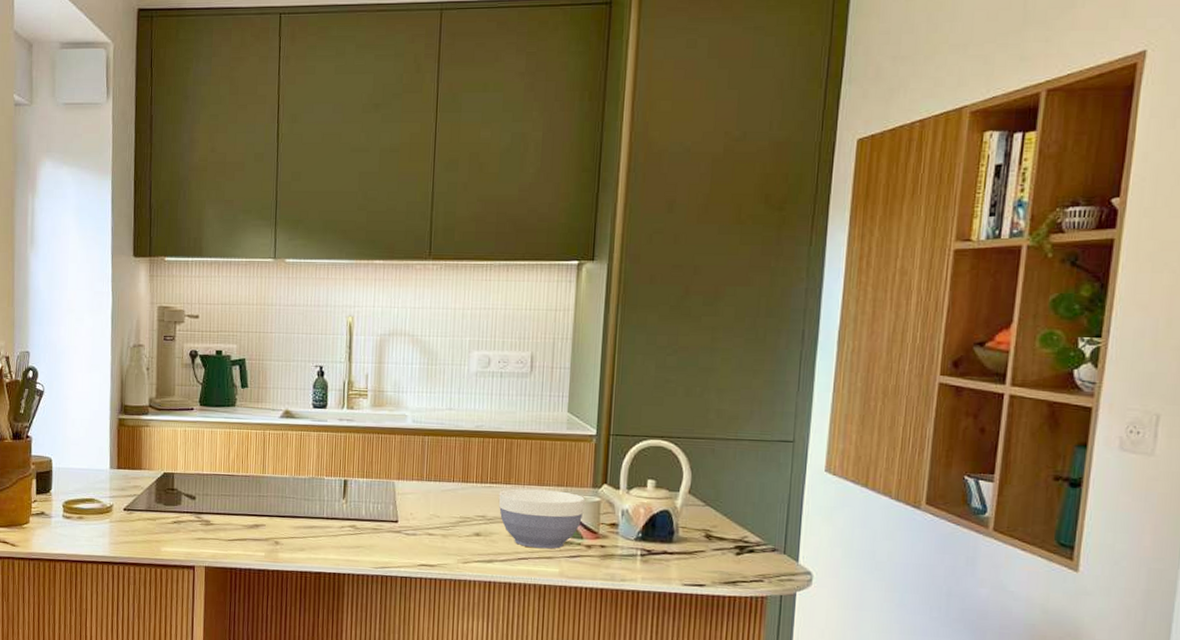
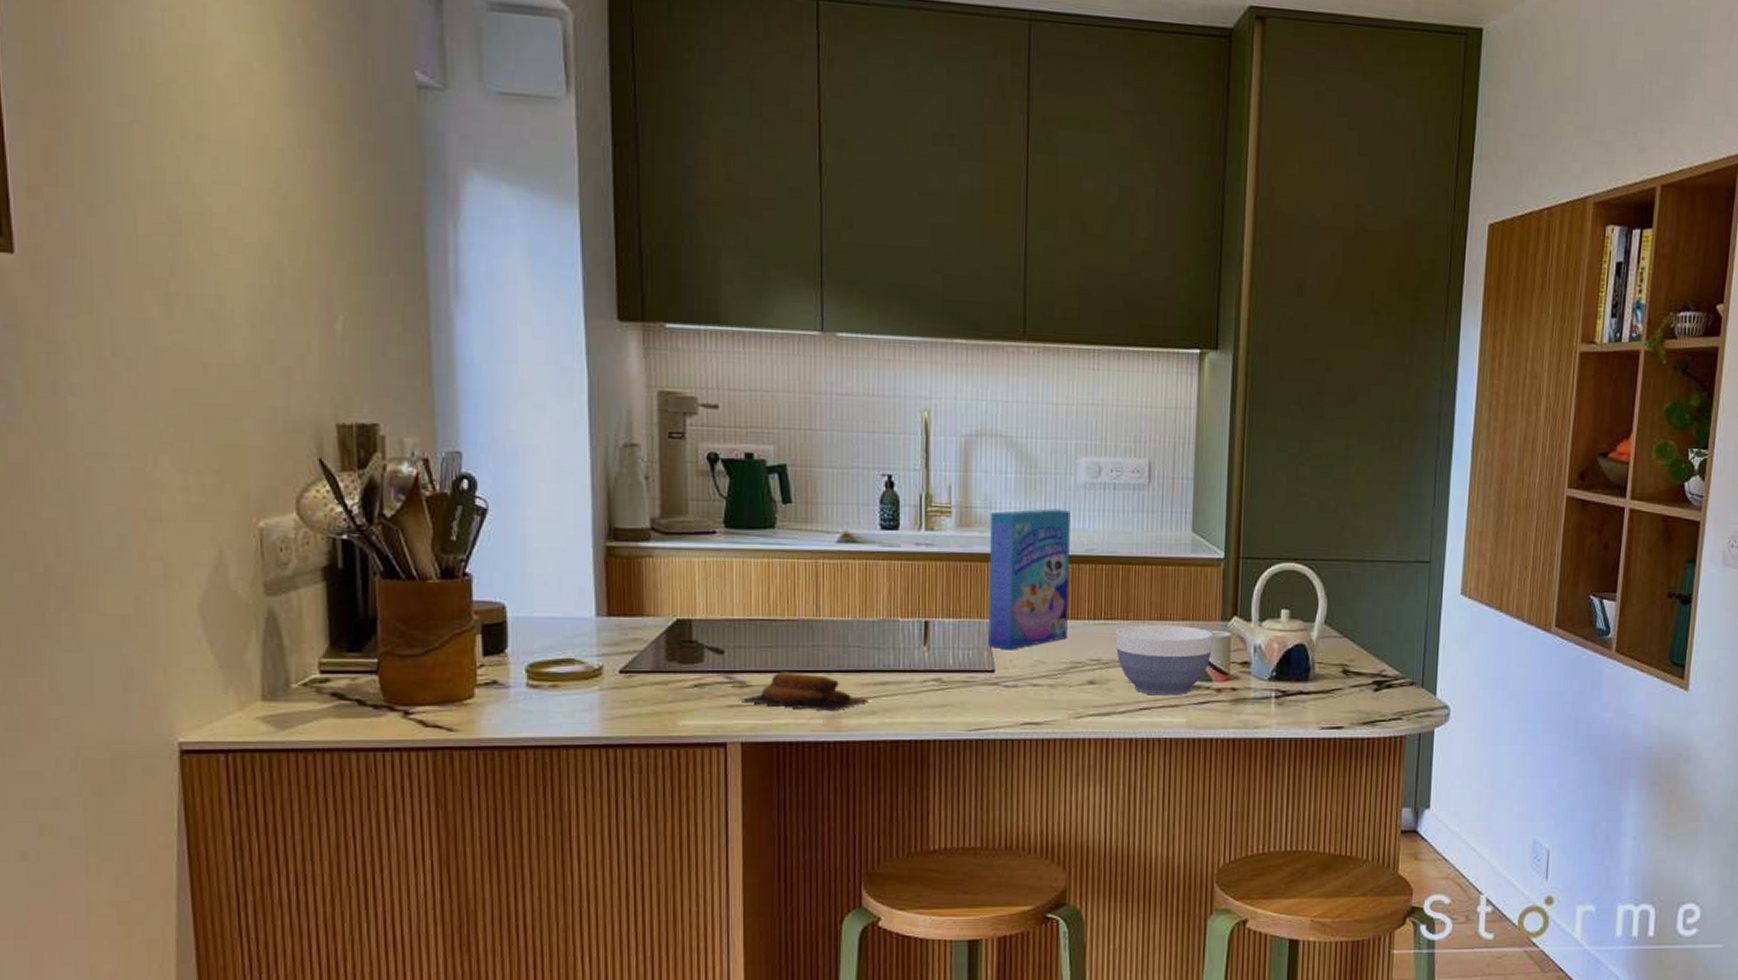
banana: none [204,514,302,547] -> present [738,672,872,712]
cereal box: none [394,392,464,505] -> present [988,508,1071,650]

